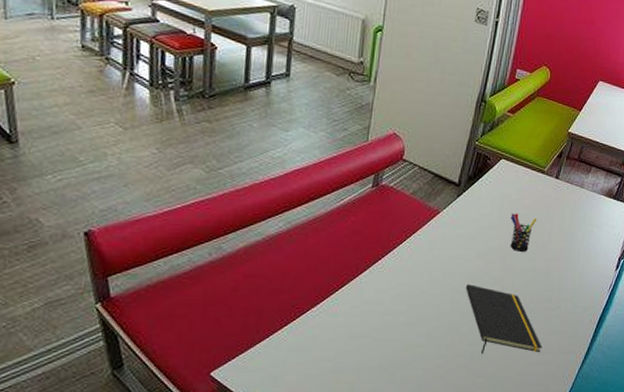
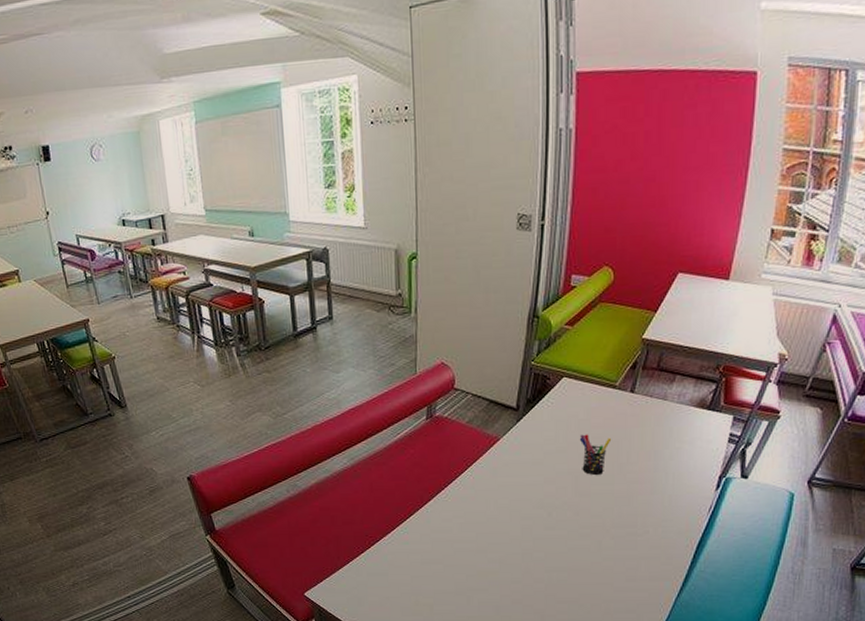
notepad: present [465,284,542,355] -> none [535,511,630,581]

